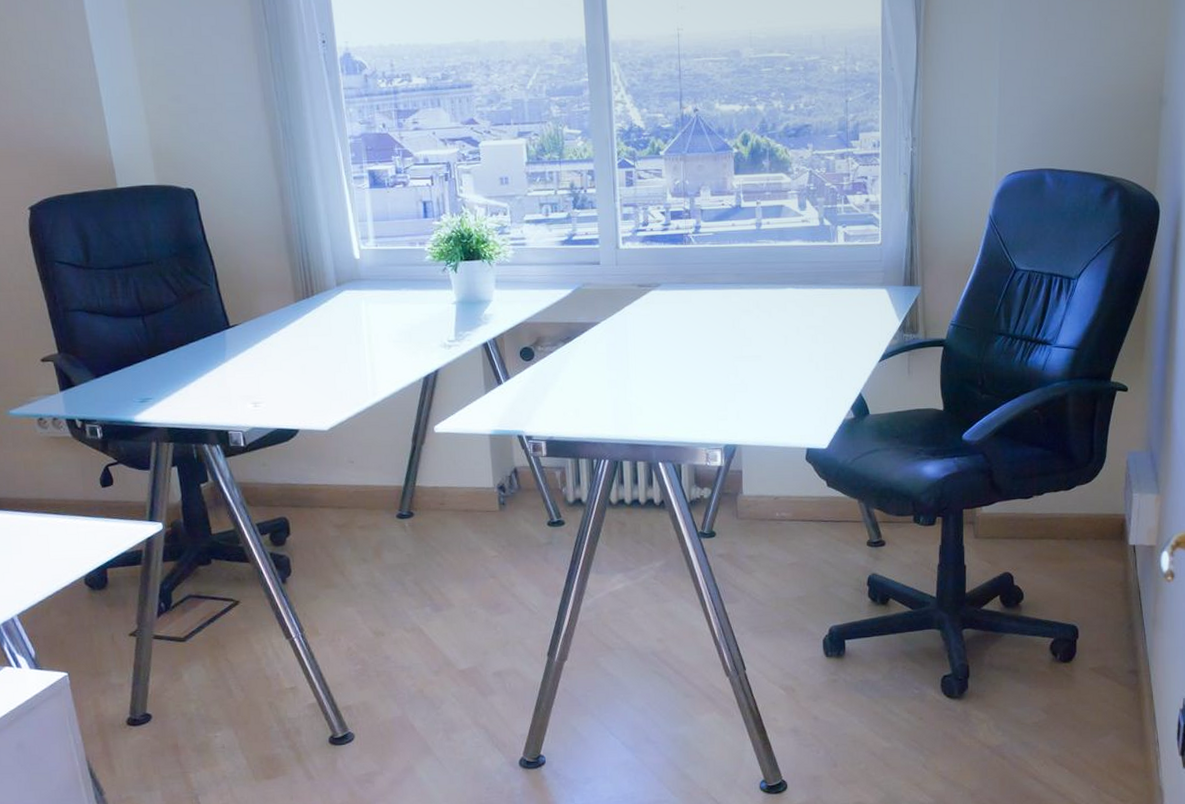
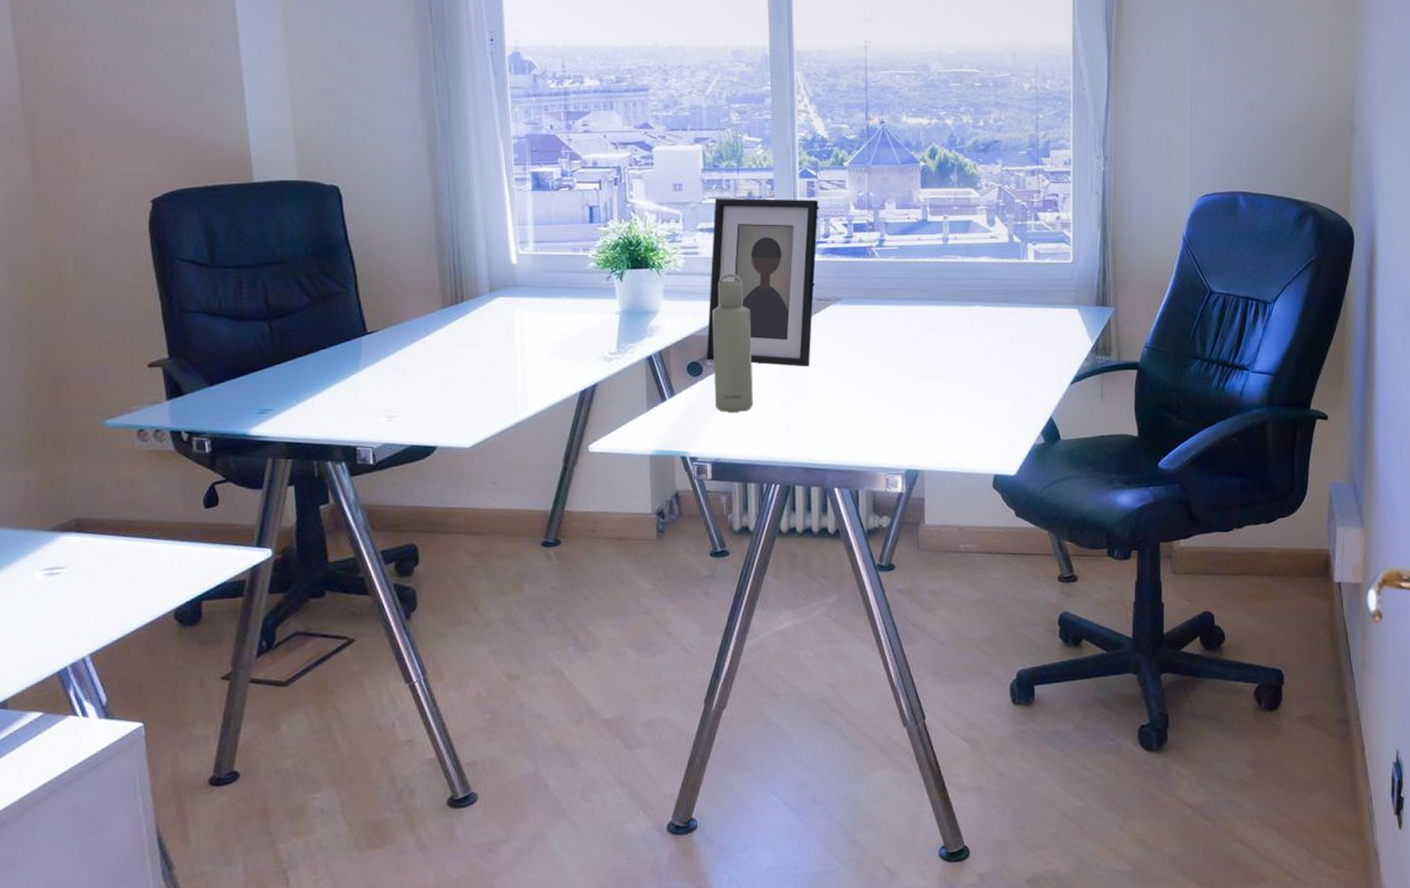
picture frame: none [537,189,638,350] -> present [706,198,819,367]
bottle: none [540,263,582,394] -> present [711,274,753,412]

